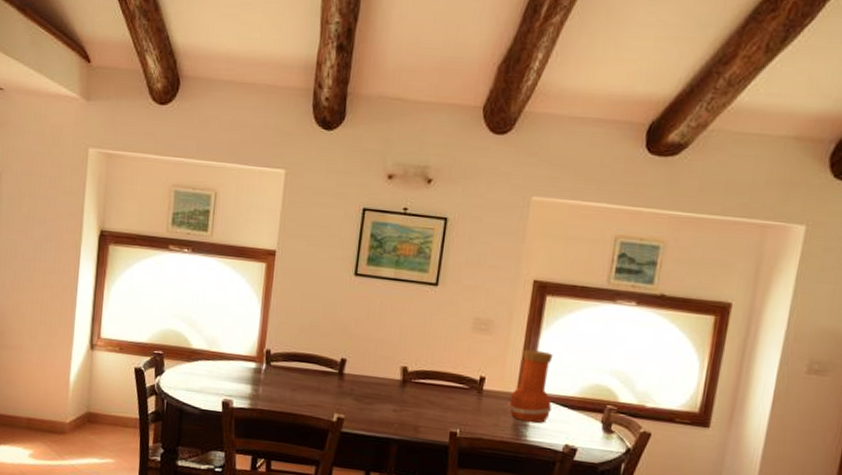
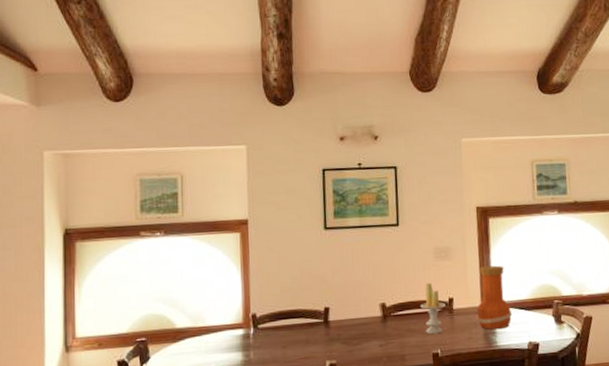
candle: none [446,354,475,413] -> present [420,282,445,335]

